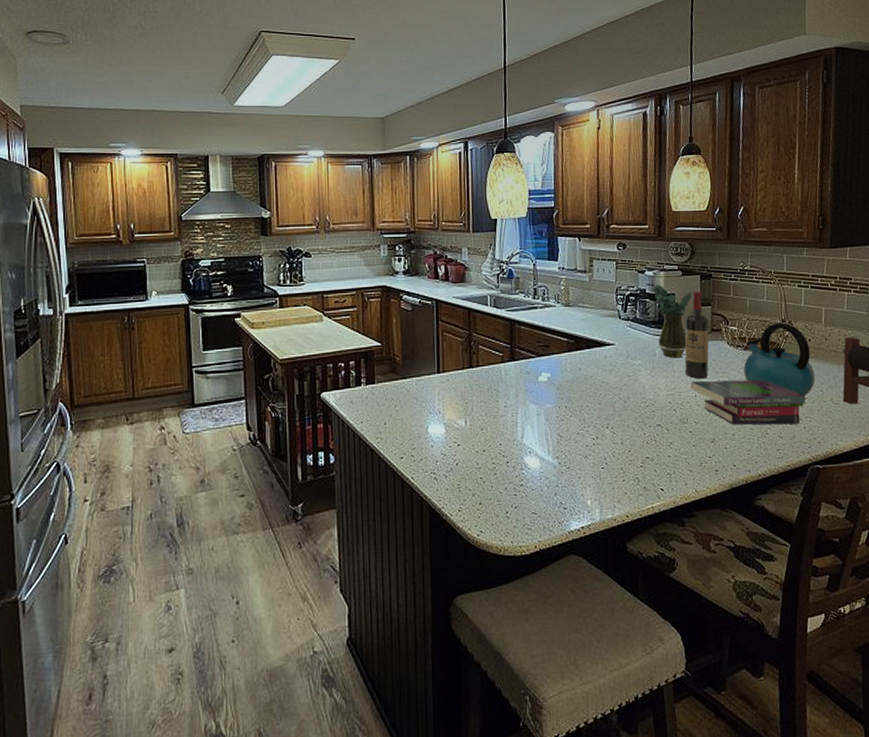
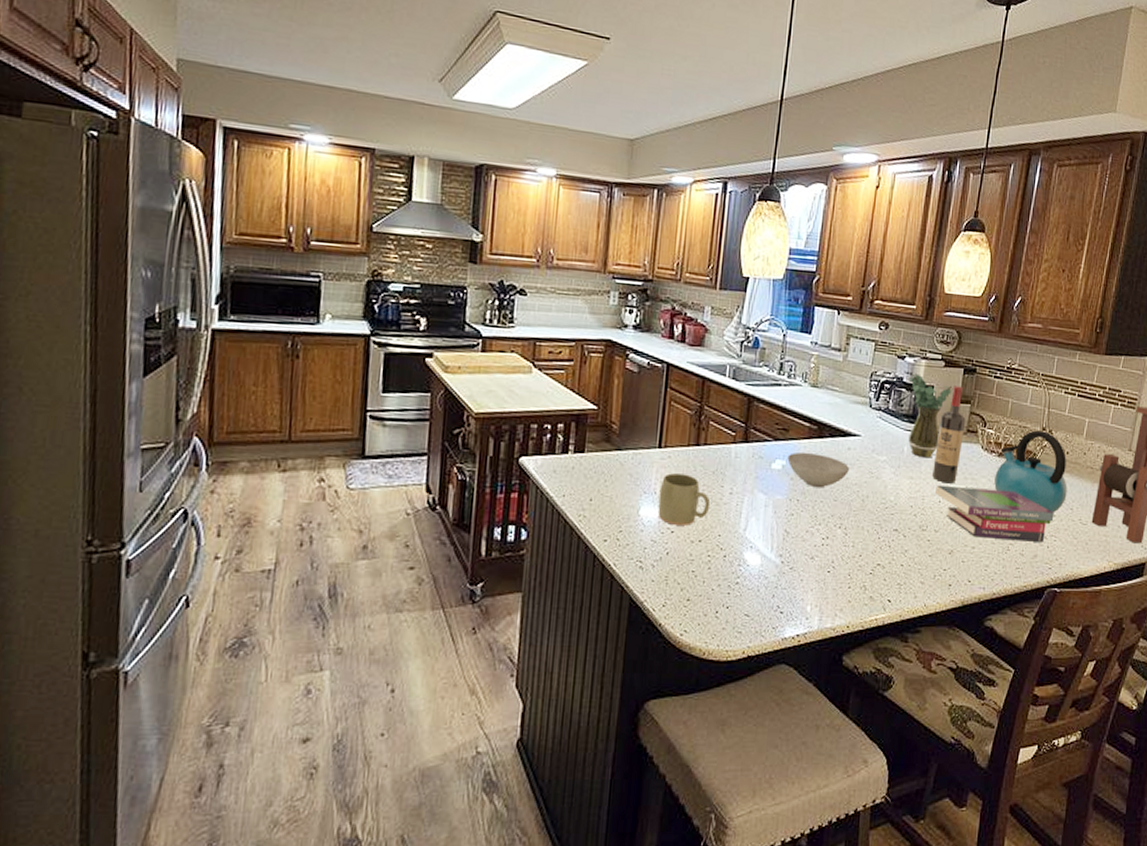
mug: none [443,393,489,439] -> present [658,473,711,525]
bowl: none [551,364,609,395] -> present [787,452,850,488]

